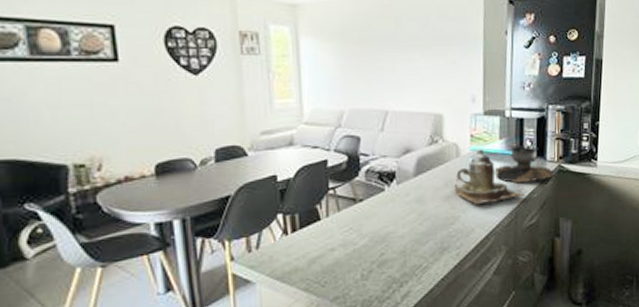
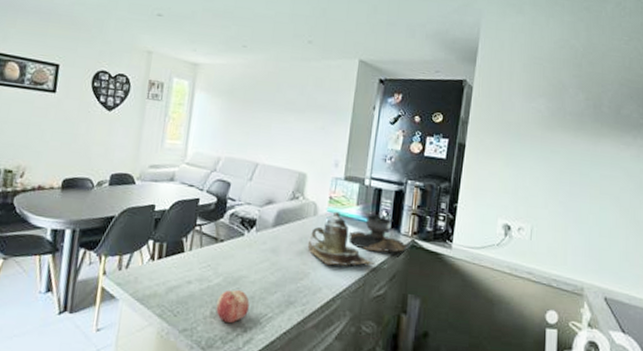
fruit: none [366,247,402,282] -> present [216,289,250,324]

